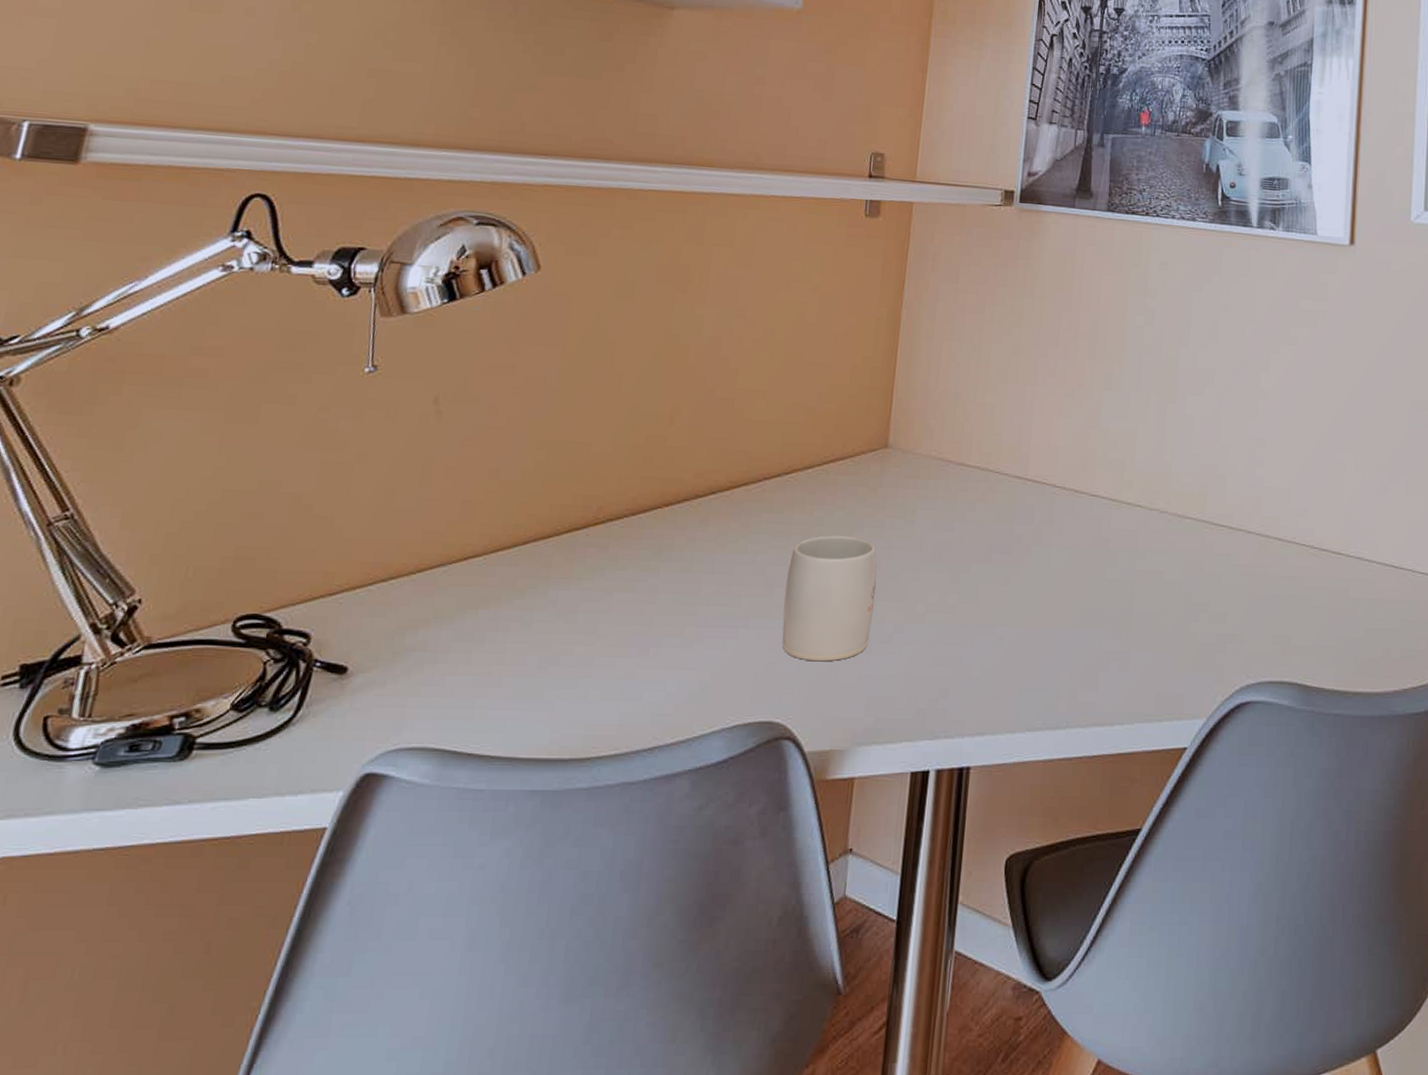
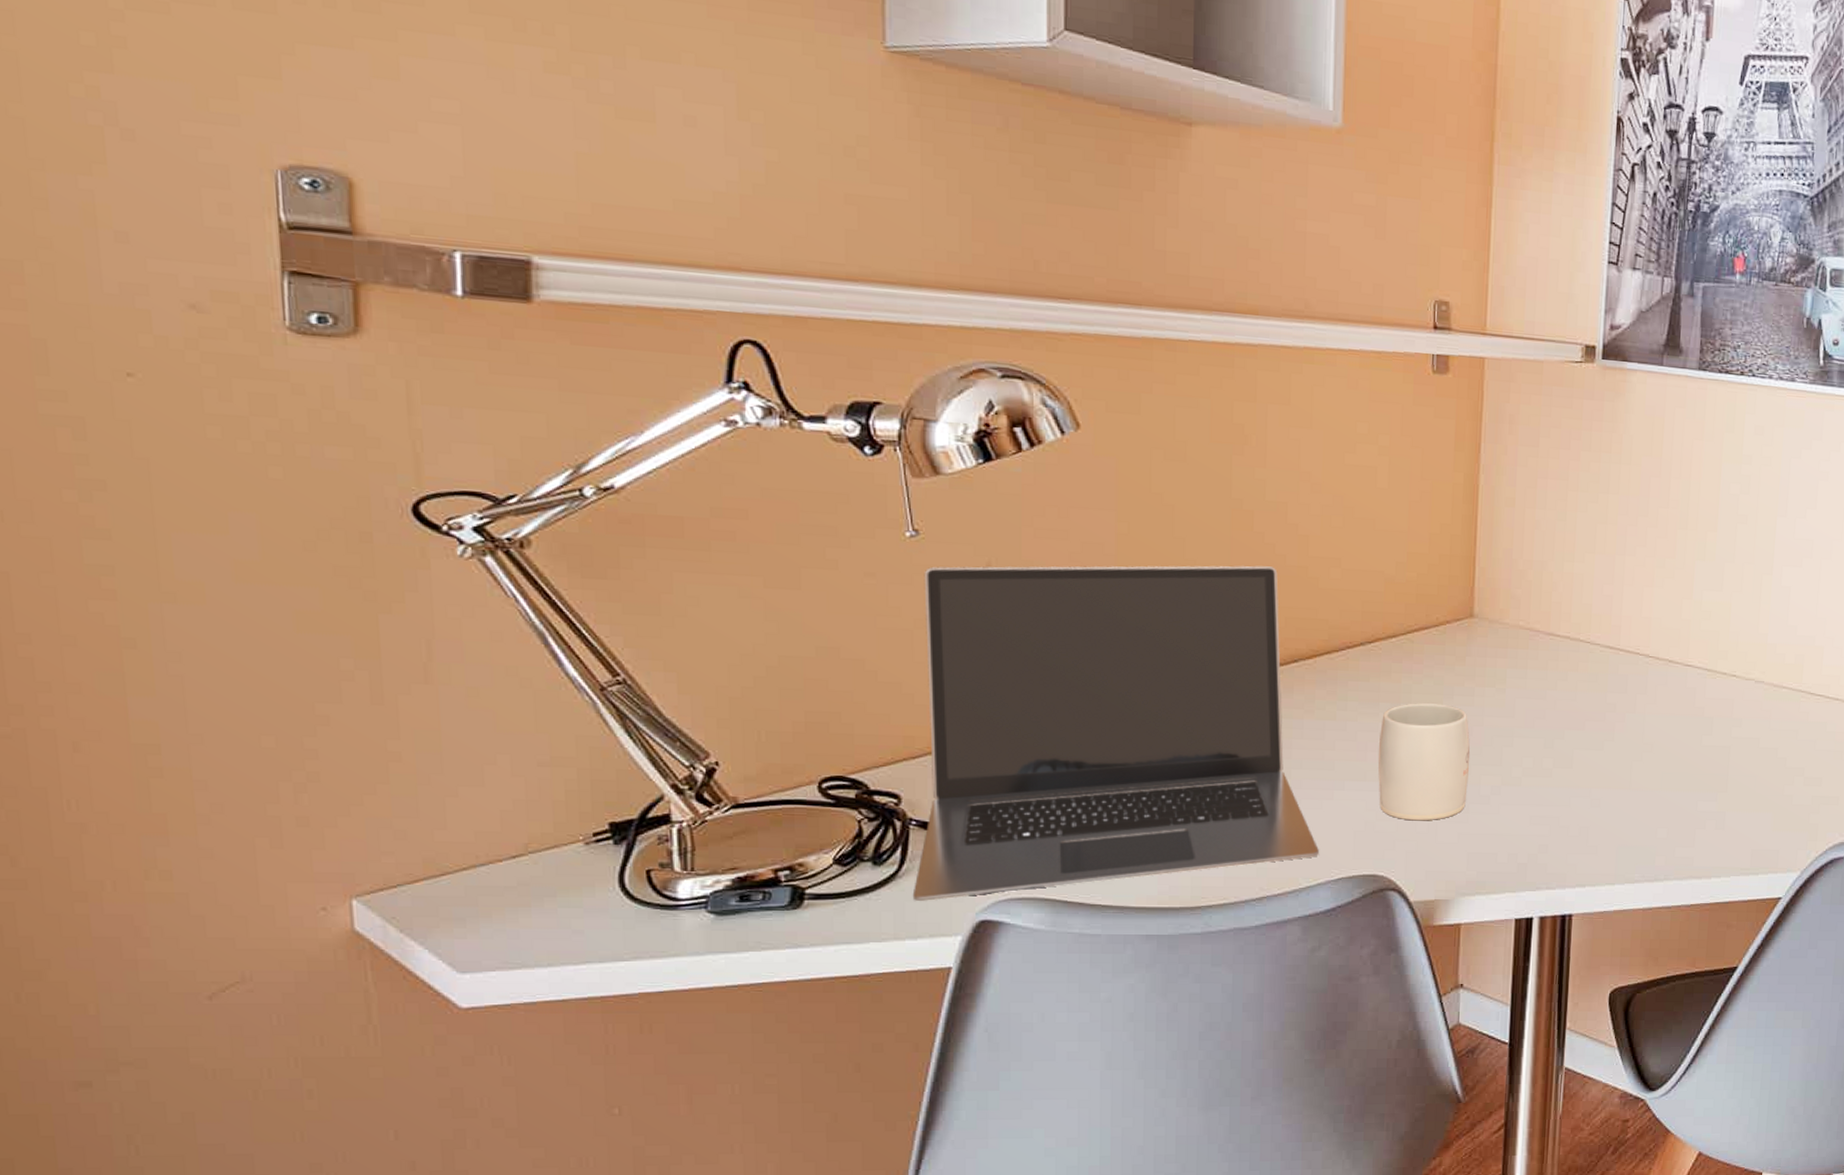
laptop: none [301,398,717,751] -> present [912,565,1319,901]

